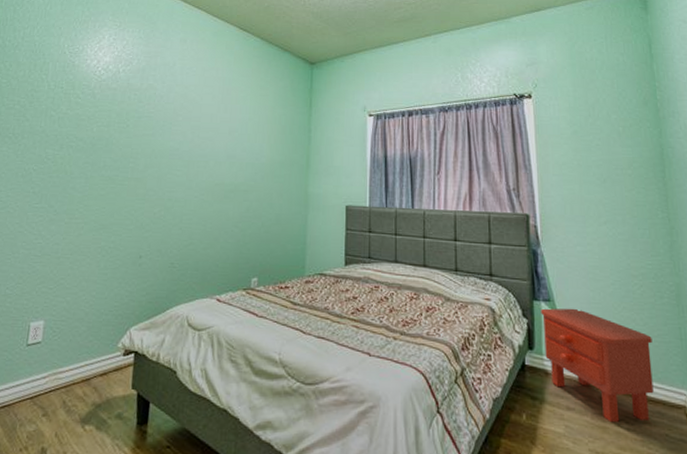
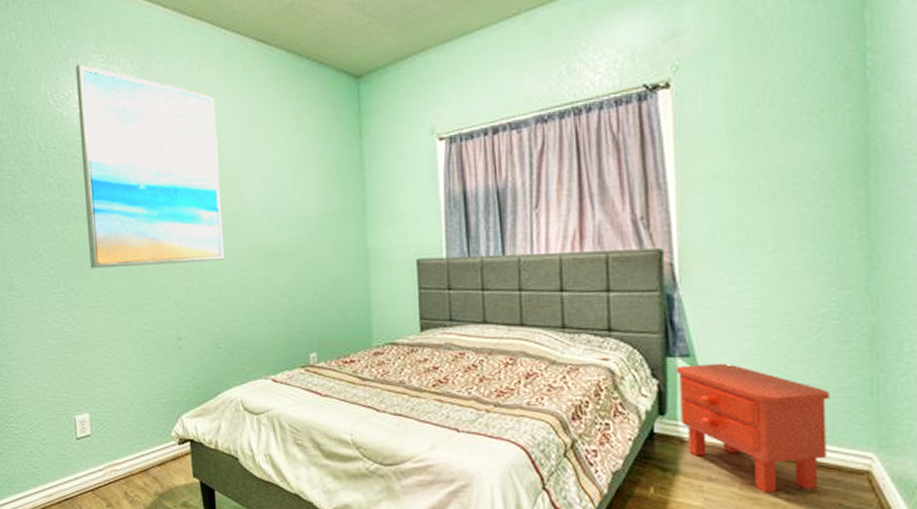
wall art: none [73,27,201,193] -> present [75,64,224,269]

